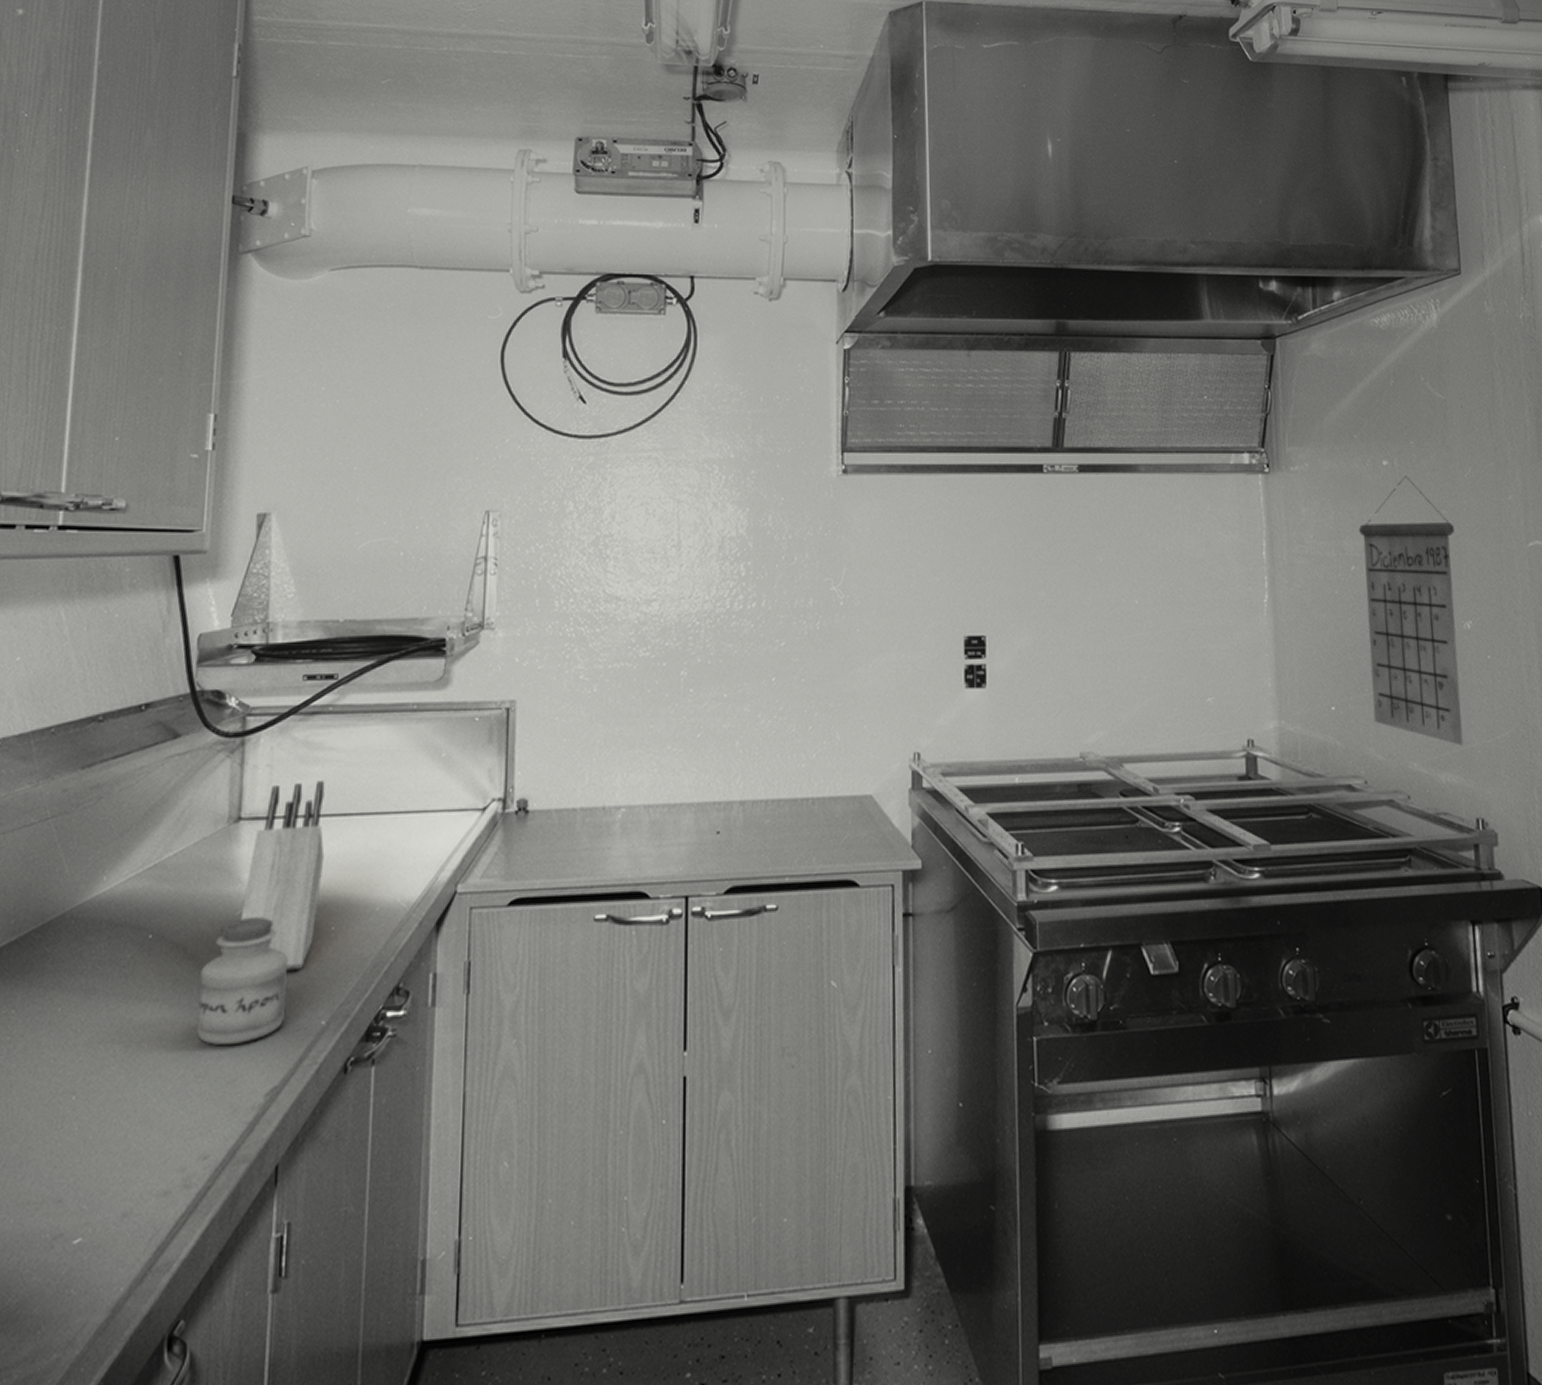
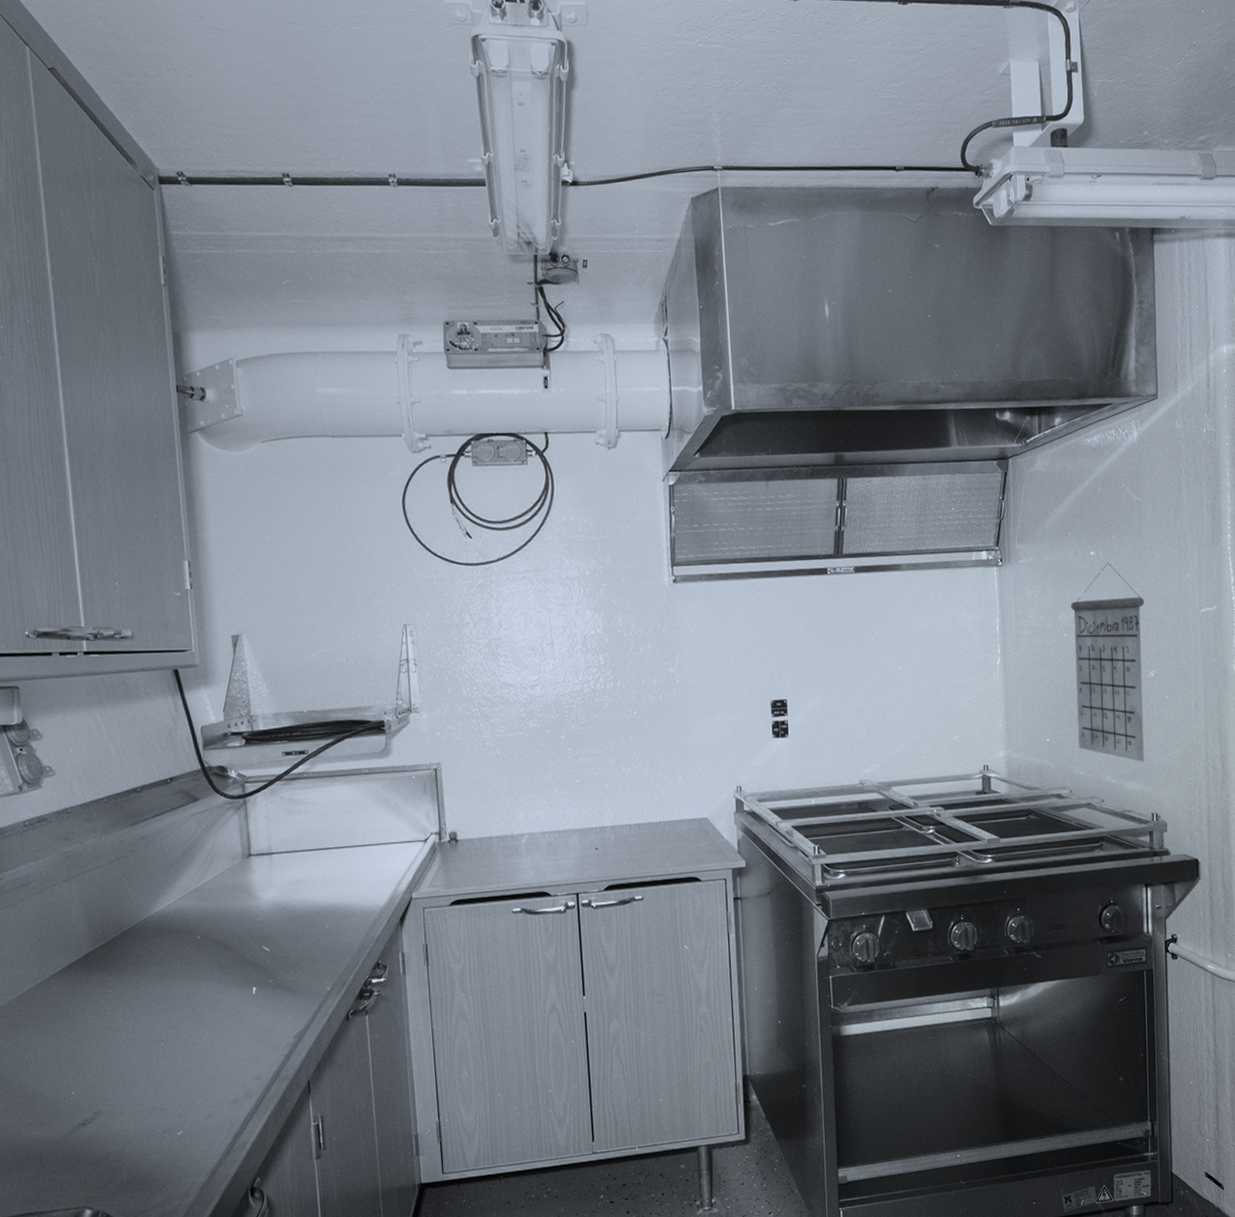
jar: present [197,917,289,1046] -> none [238,921,301,1007]
knife block: present [240,781,325,970] -> none [260,826,315,956]

